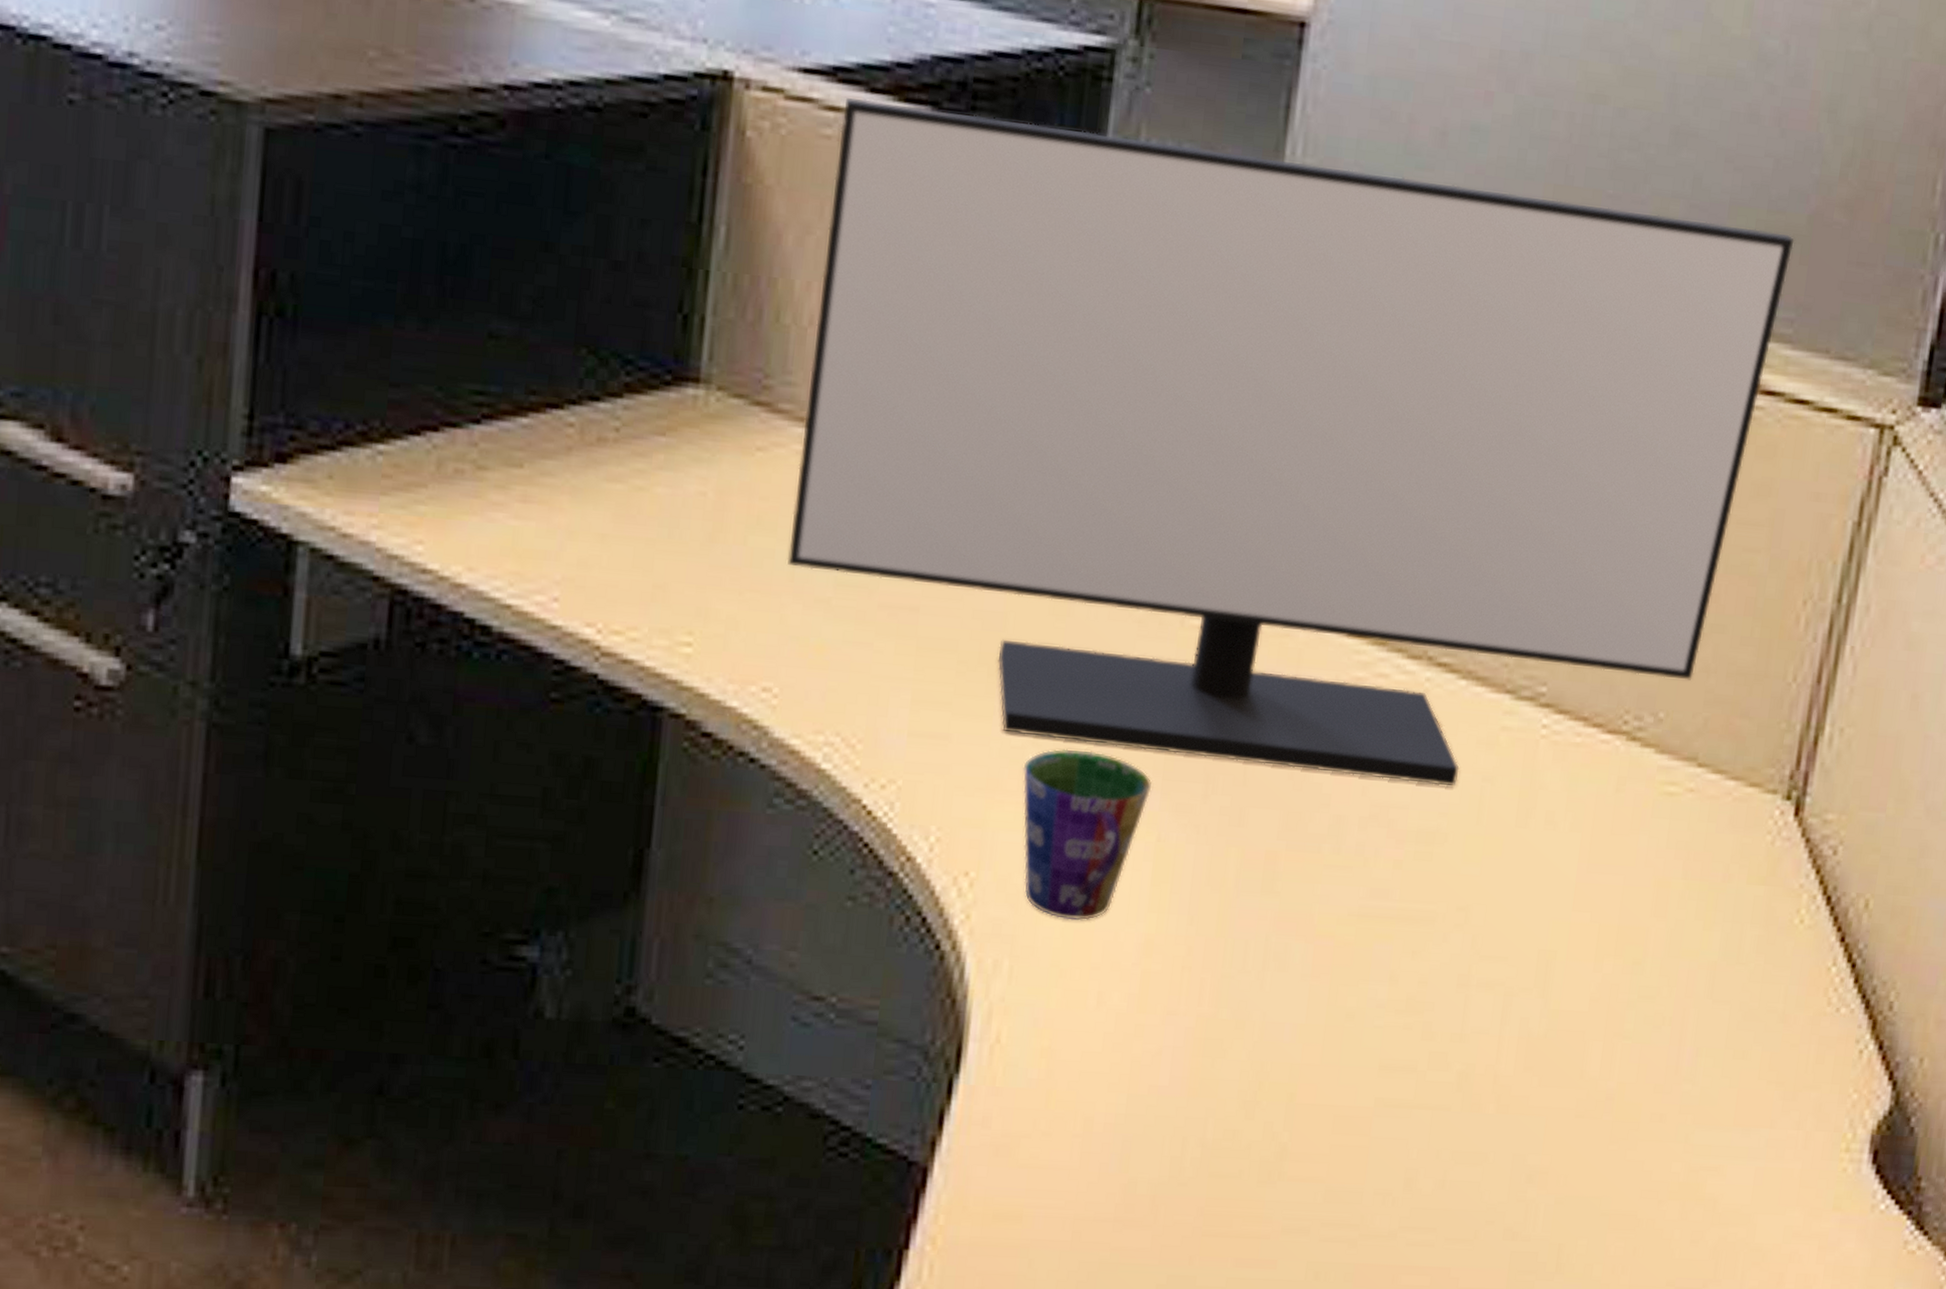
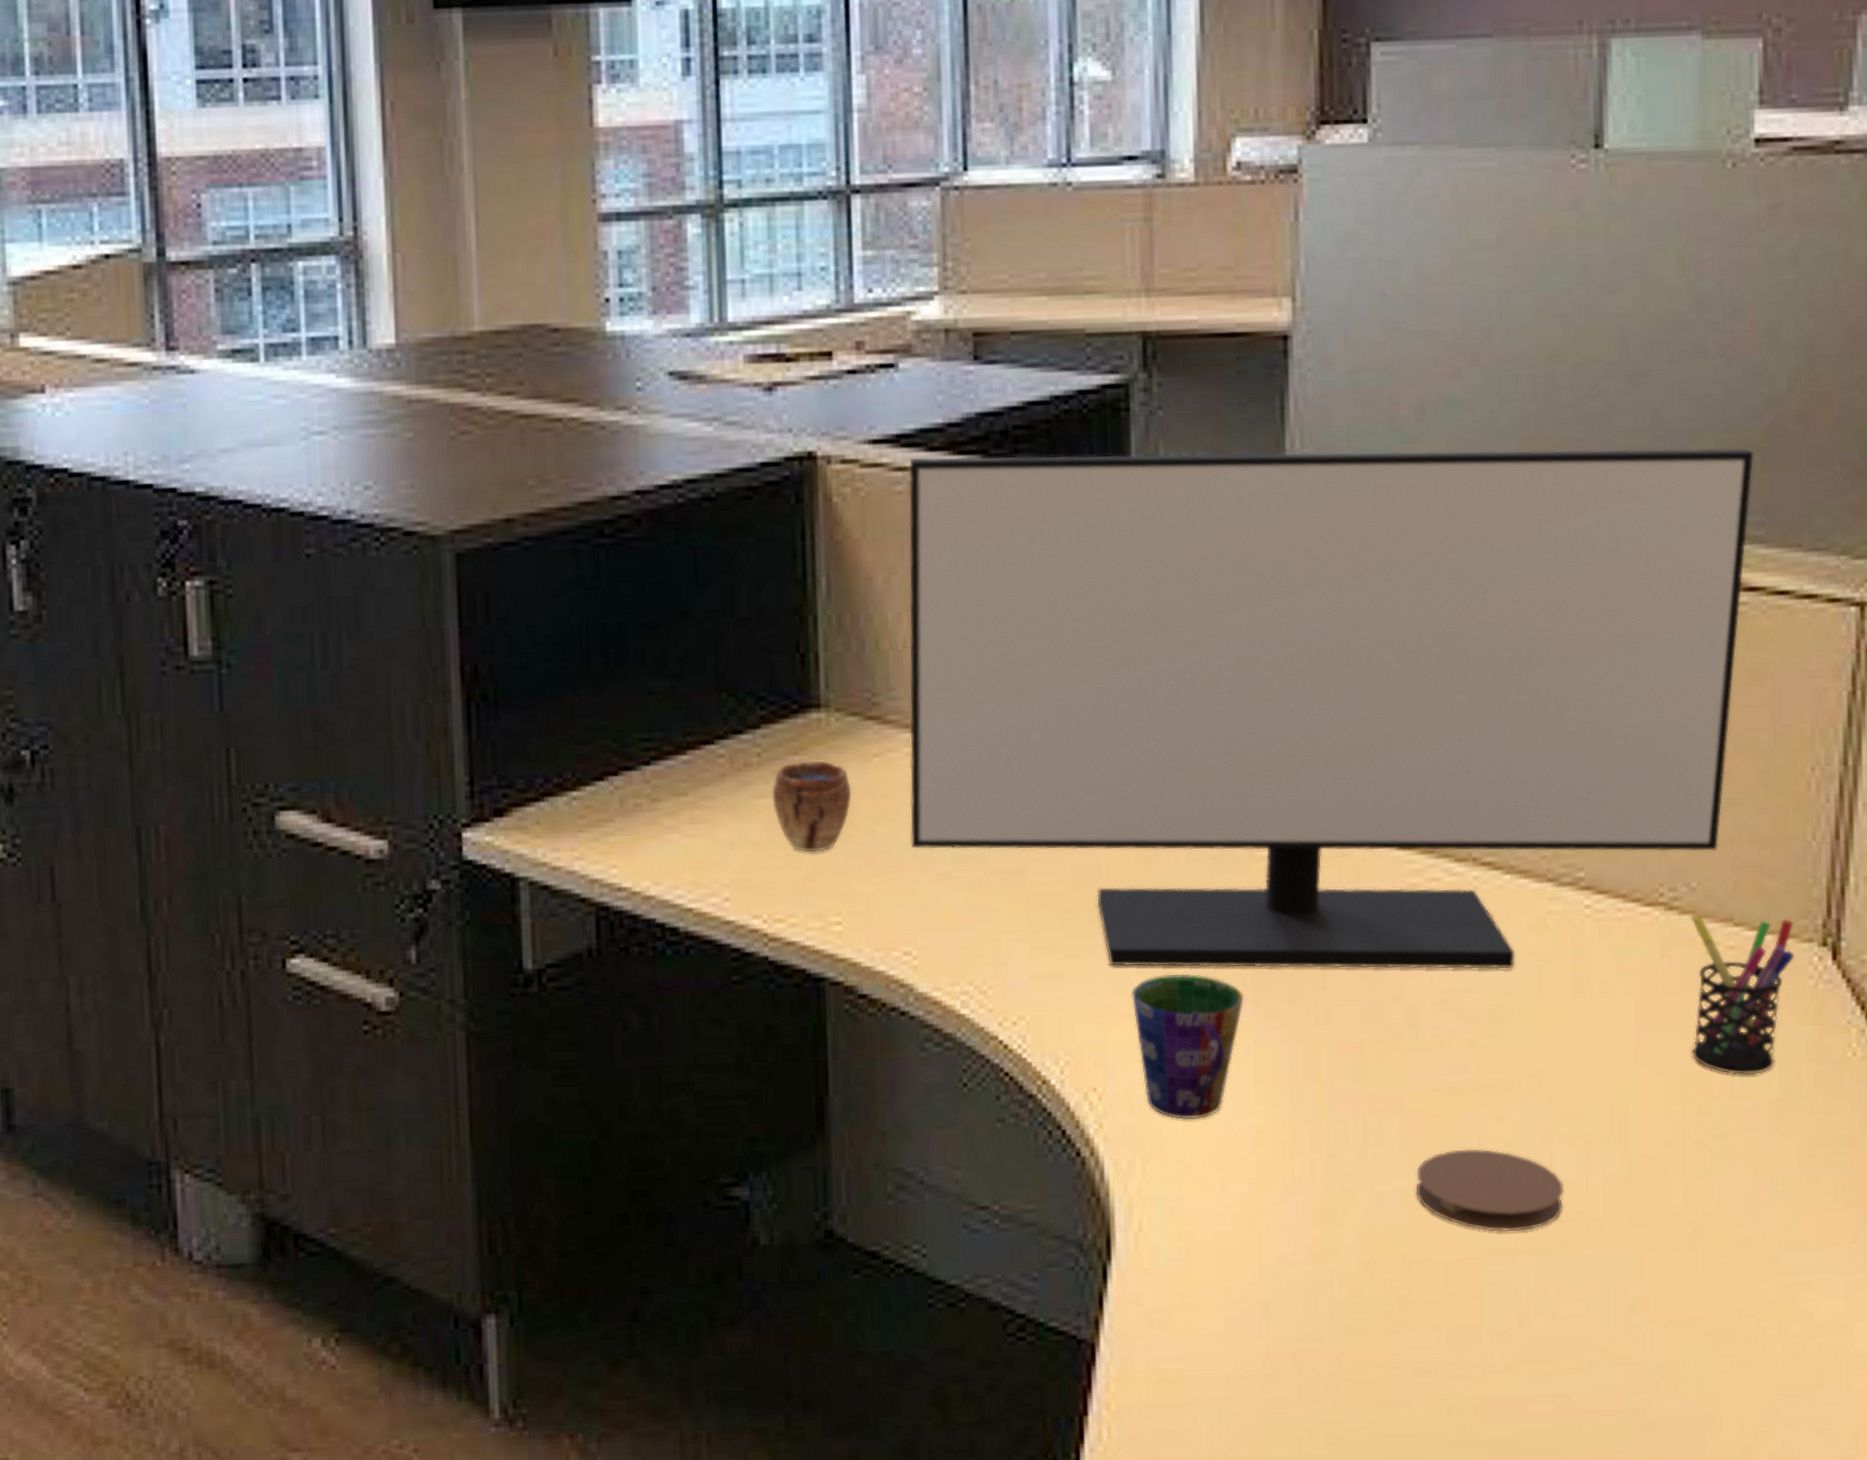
candle: none [626,444,725,556] -> present [772,760,852,853]
coaster: none [1313,983,1476,1082] -> present [1416,1148,1564,1232]
pen holder: none [1632,749,1760,933] -> present [1691,915,1795,1075]

